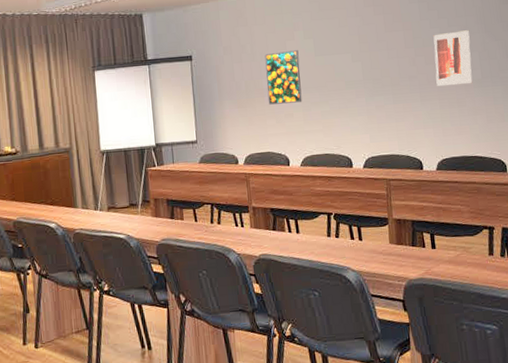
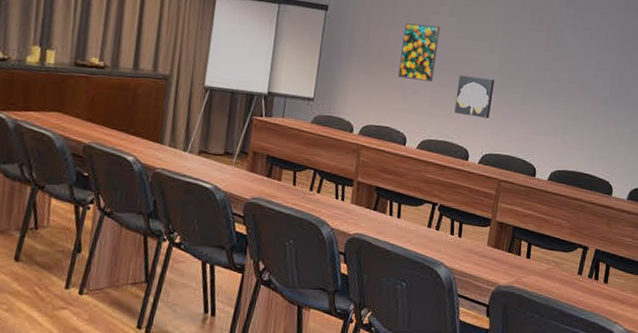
wall art: none [326,87,365,126] -> present [454,75,495,119]
wall art: present [433,30,473,87] -> none [566,44,607,100]

